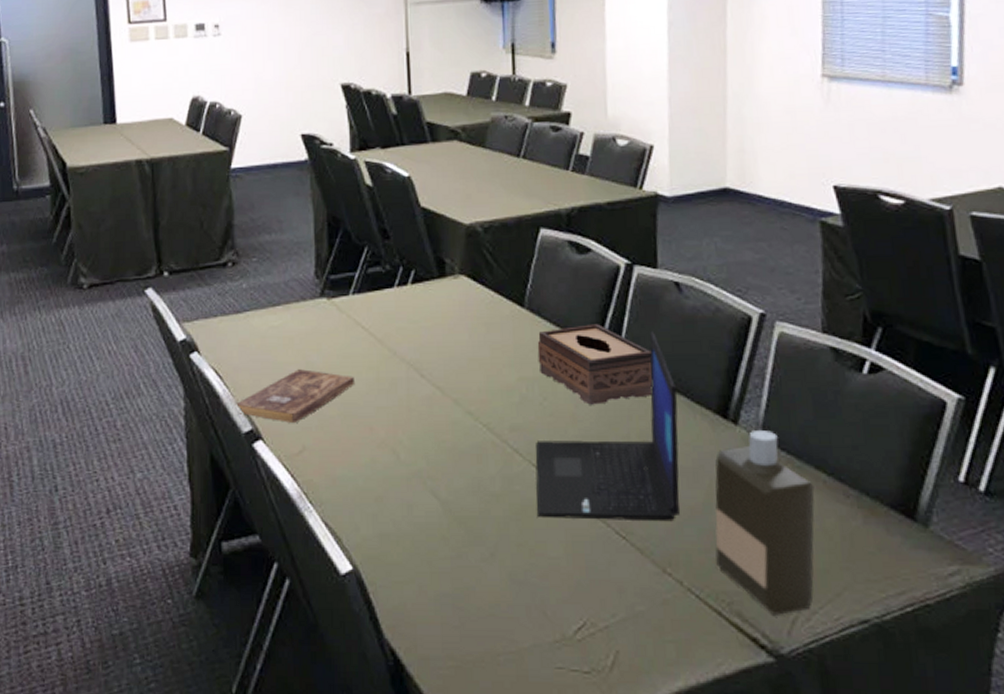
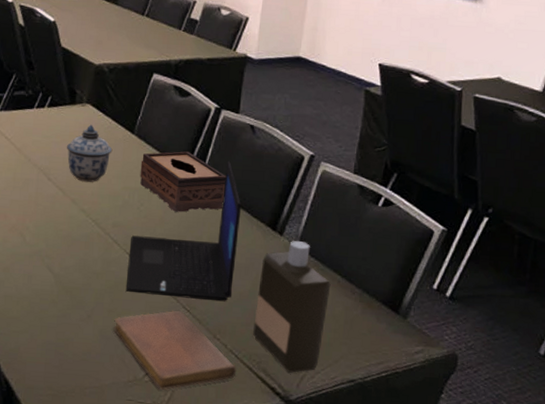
lidded jar: none [441,301,499,375] -> present [67,125,113,182]
notebook: none [526,538,701,652] -> present [113,310,237,391]

